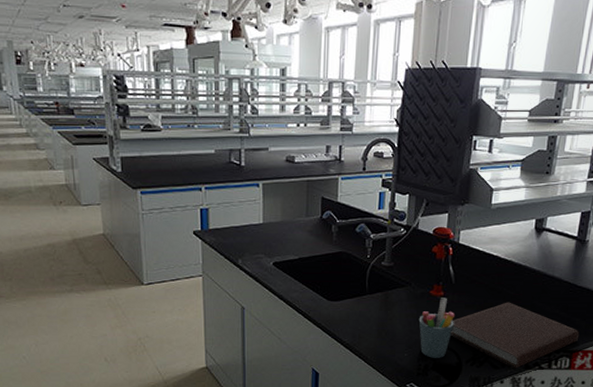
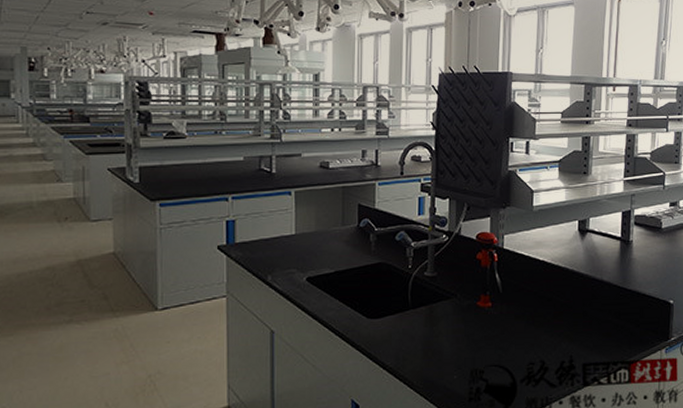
pen holder: present [418,298,455,358] -> none [467,309,505,379]
notebook: present [449,302,580,369] -> none [501,310,635,386]

